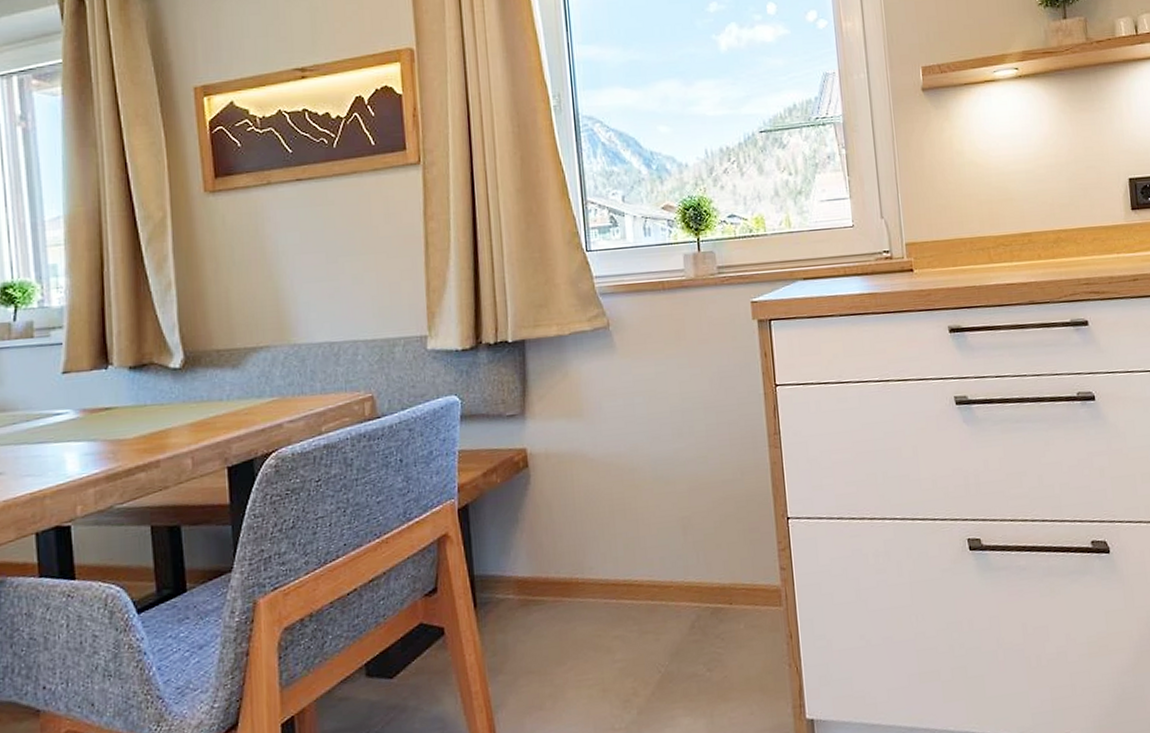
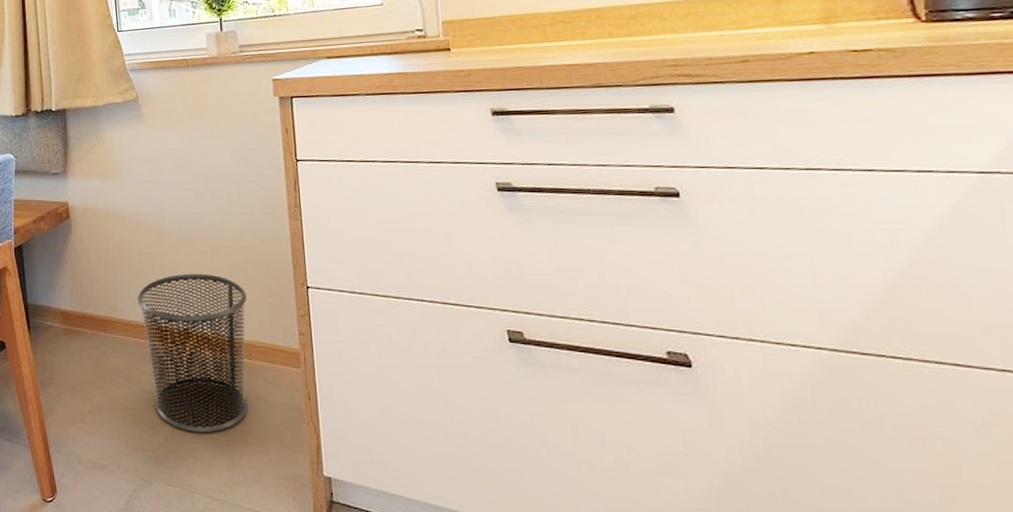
waste bin: none [607,515,730,698] -> present [137,273,249,433]

